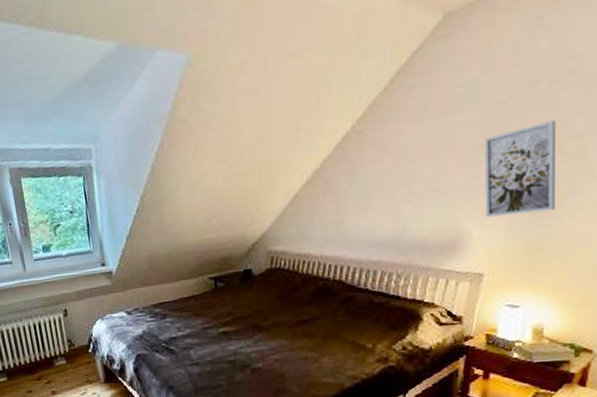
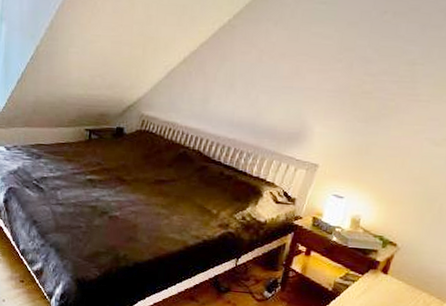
wall art: present [483,120,557,217] -> none [327,46,395,121]

